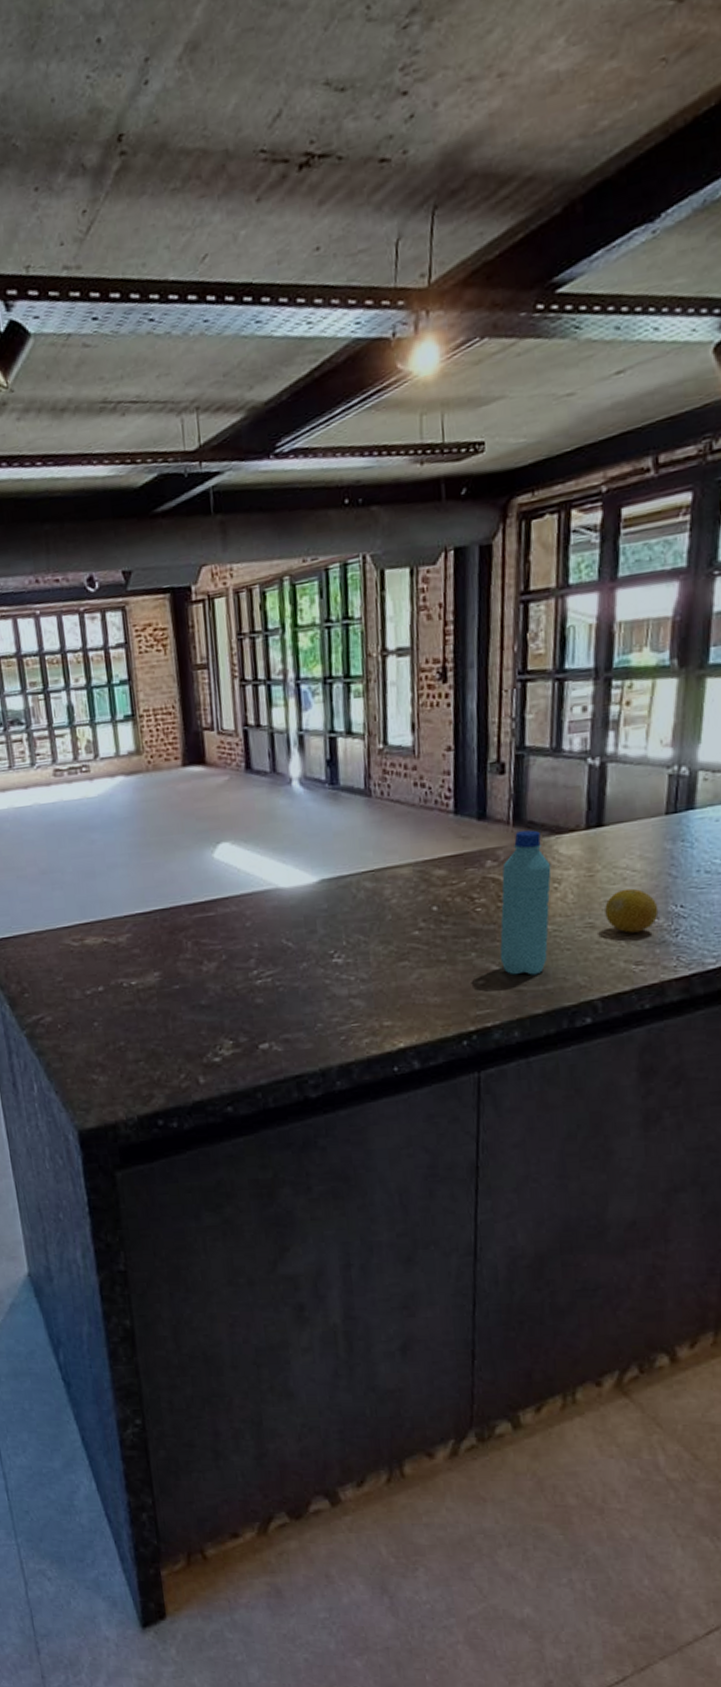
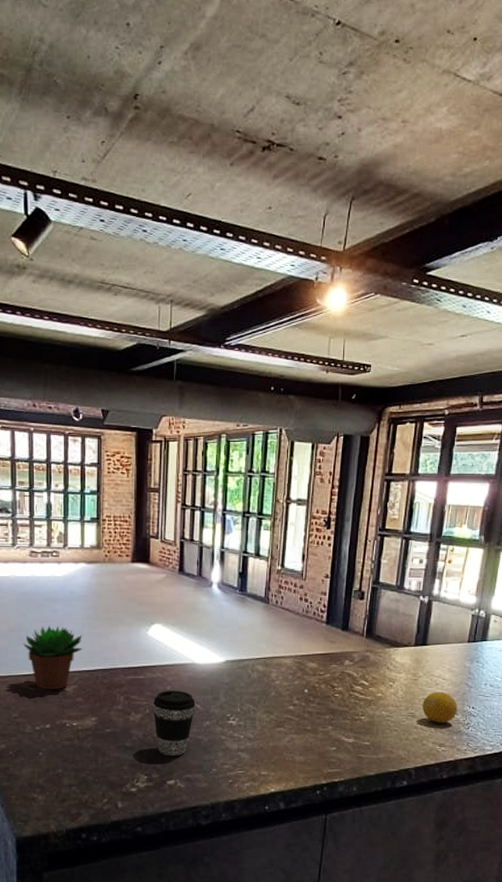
succulent plant: none [59,861,133,944] -> present [23,625,83,690]
coffee cup: none [230,926,286,1013] -> present [153,691,196,757]
water bottle: present [499,830,552,975] -> none [348,642,389,747]

